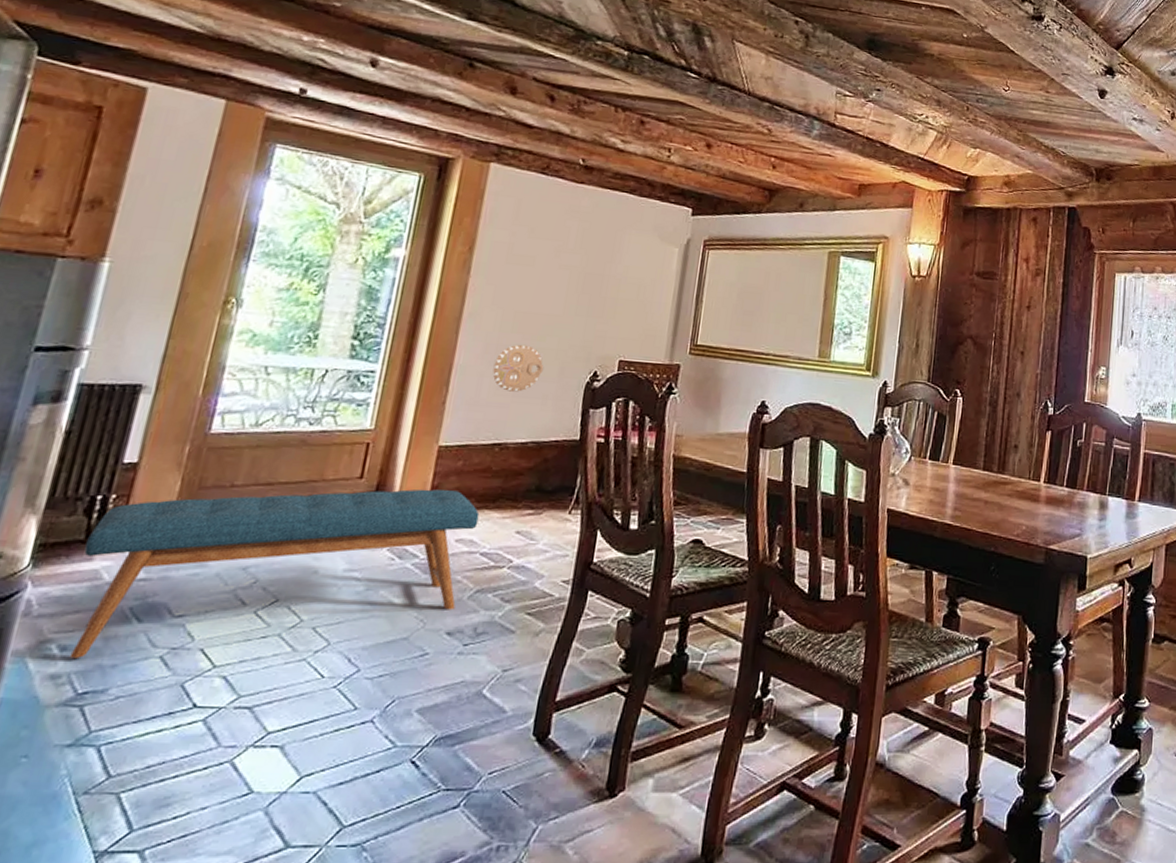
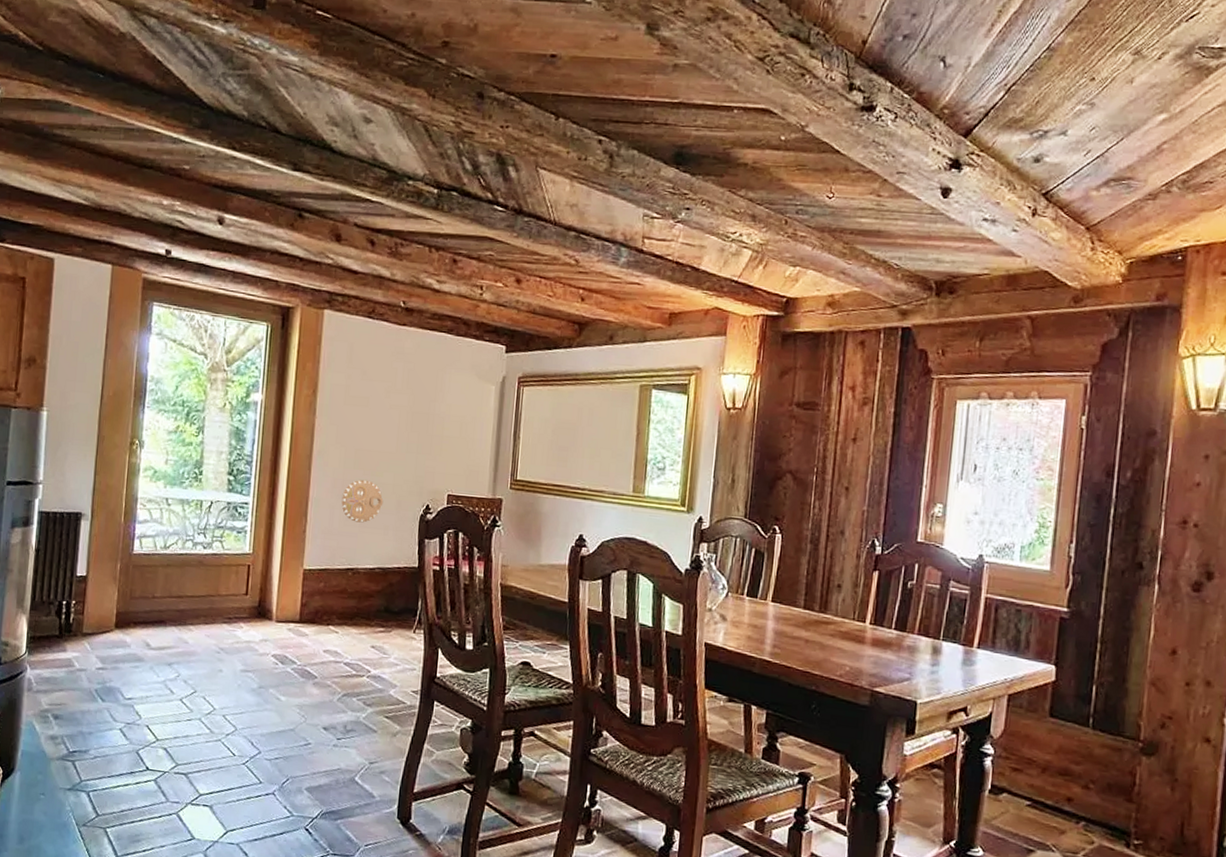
bench: present [69,489,480,658] -> none [60,605,341,725]

